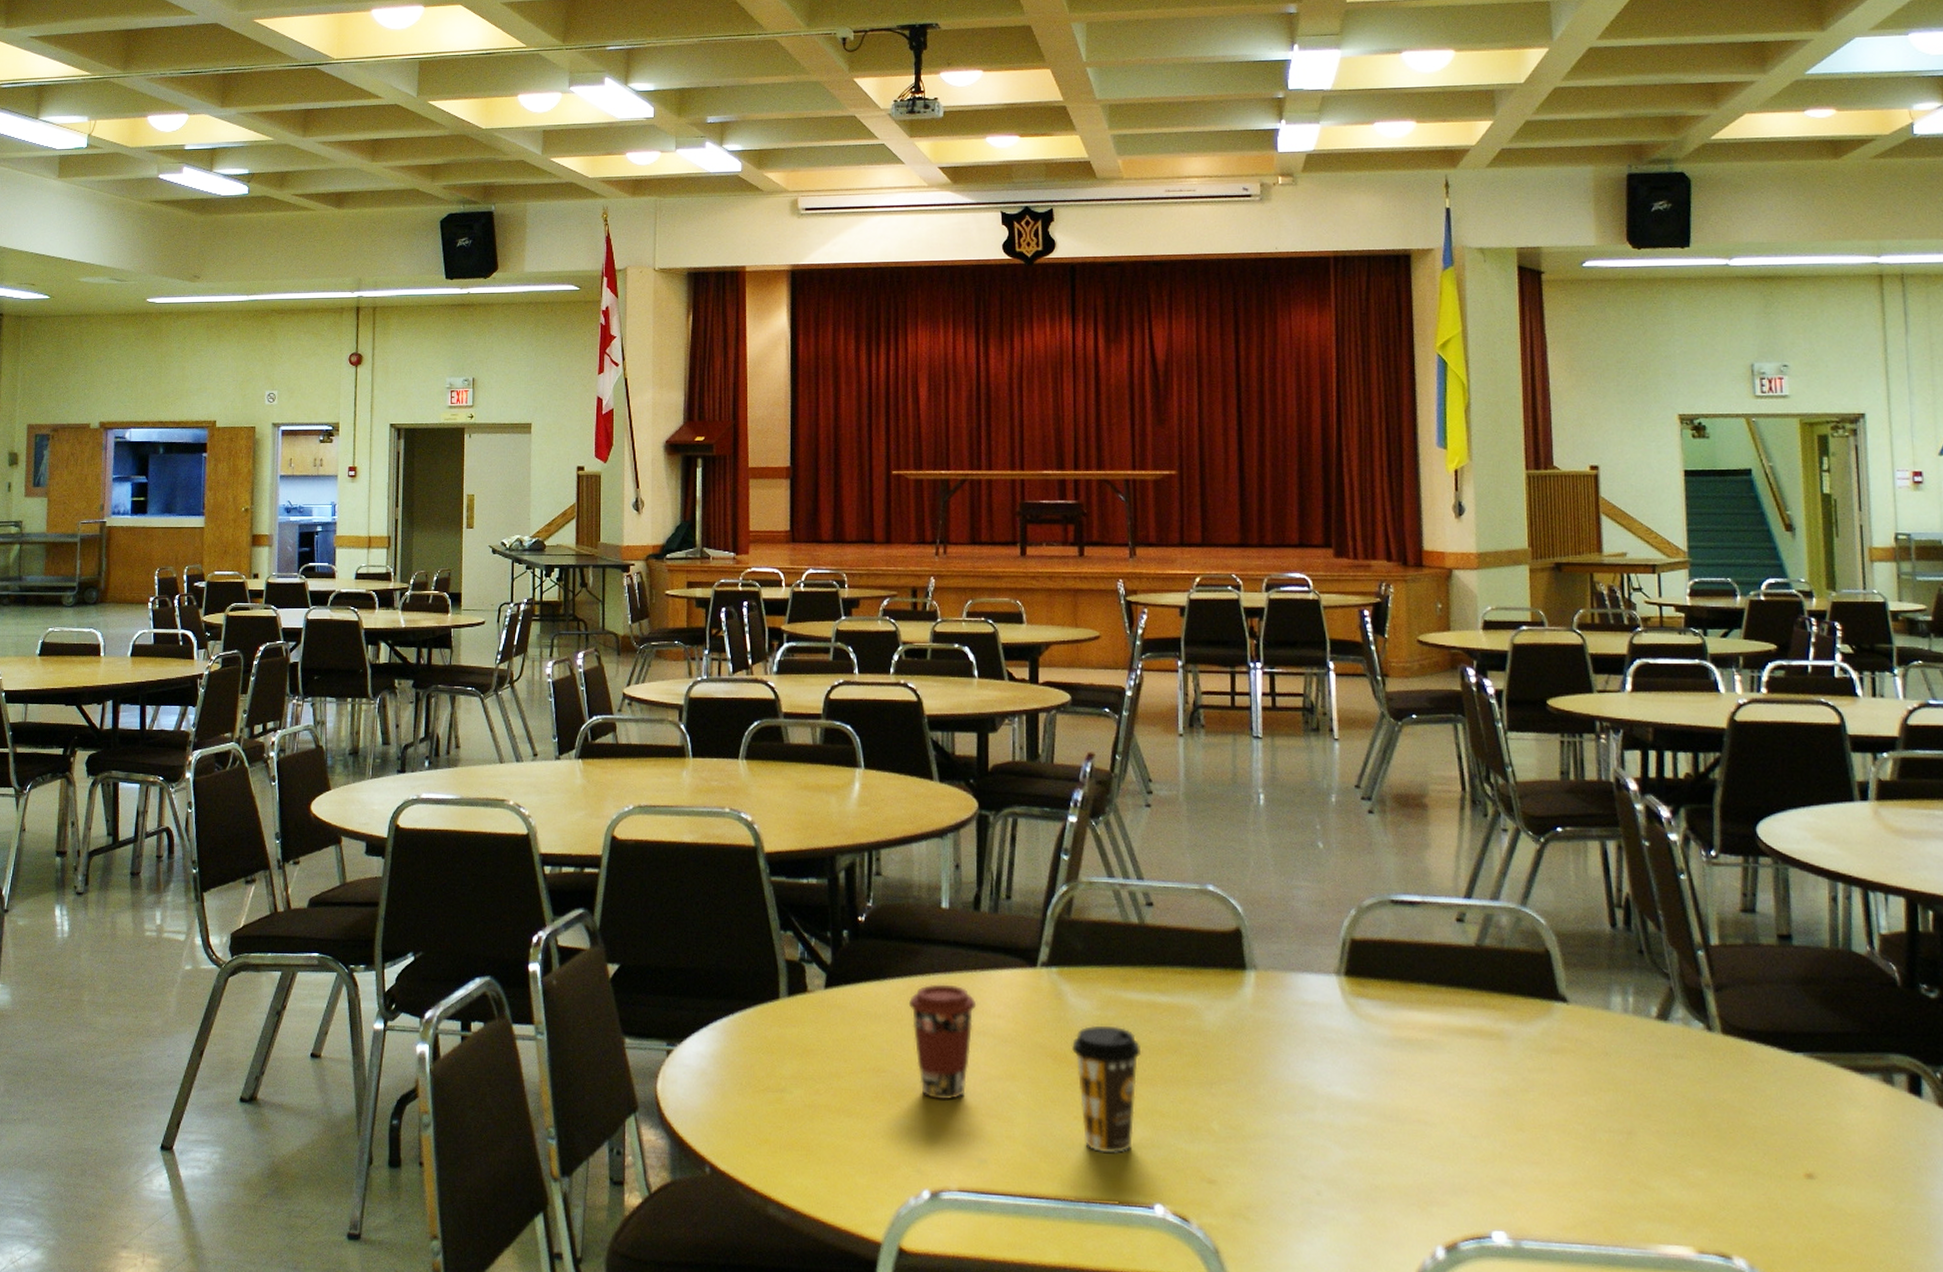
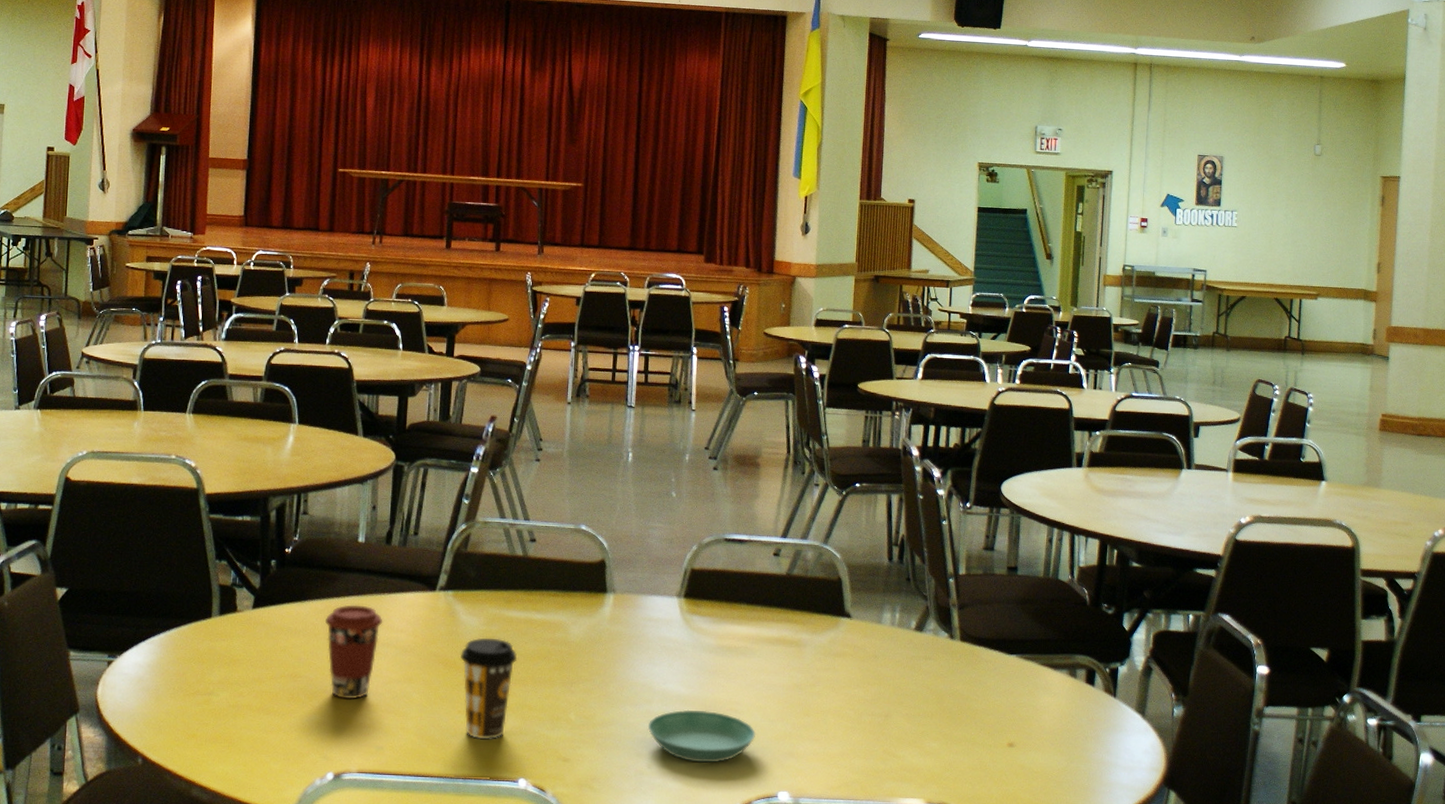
saucer: none [1312,1120,1455,1190] -> present [647,709,756,763]

